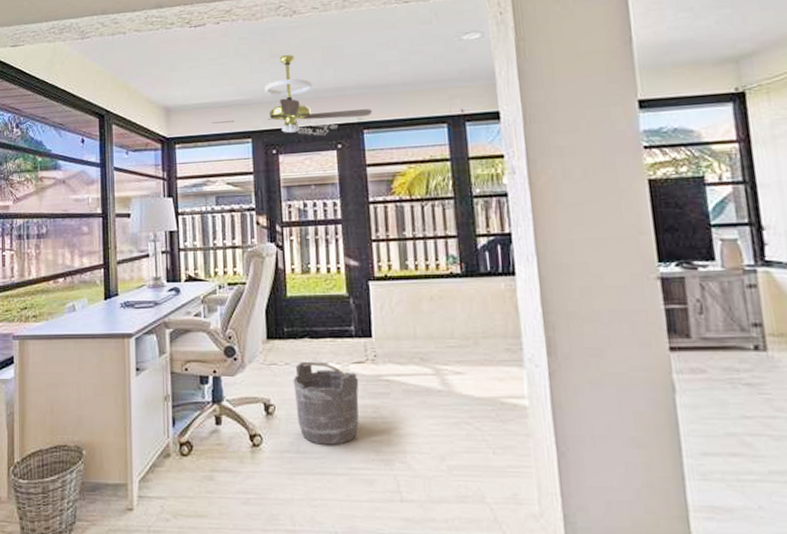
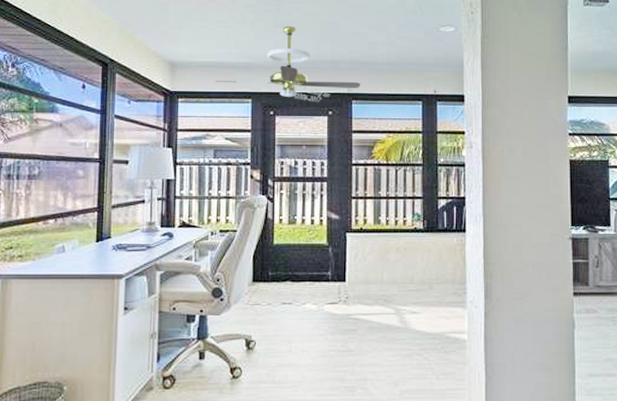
bucket: present [293,361,359,445] -> none [273,302,332,375]

